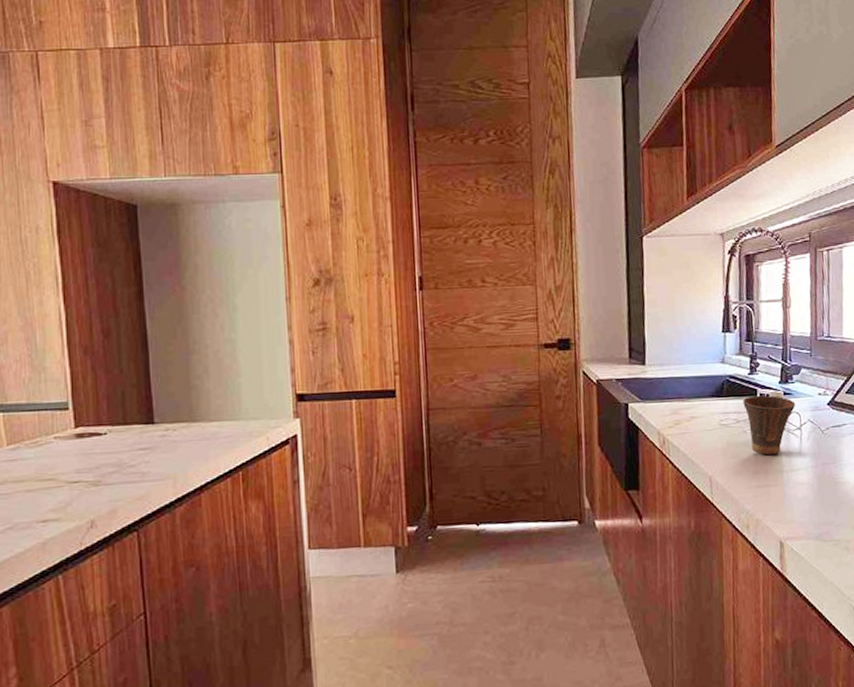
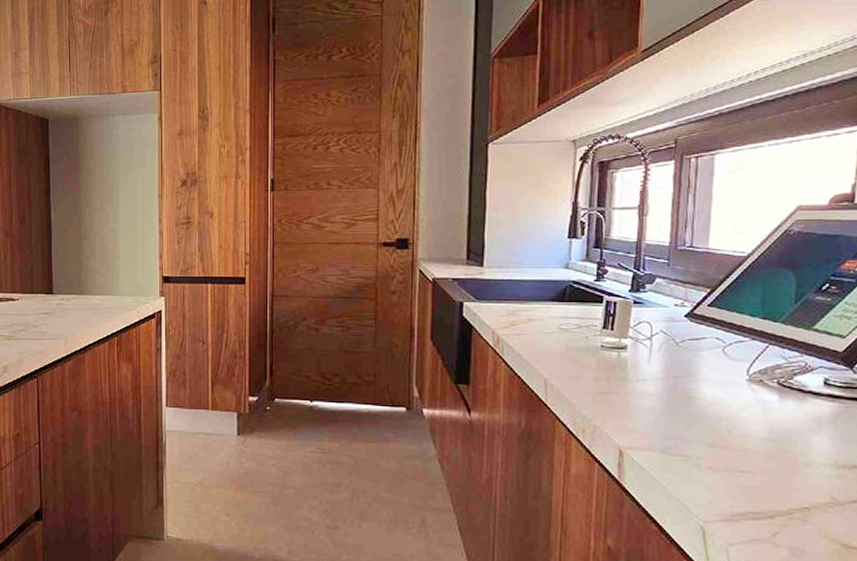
cup: present [743,395,796,456] -> none [587,302,647,363]

